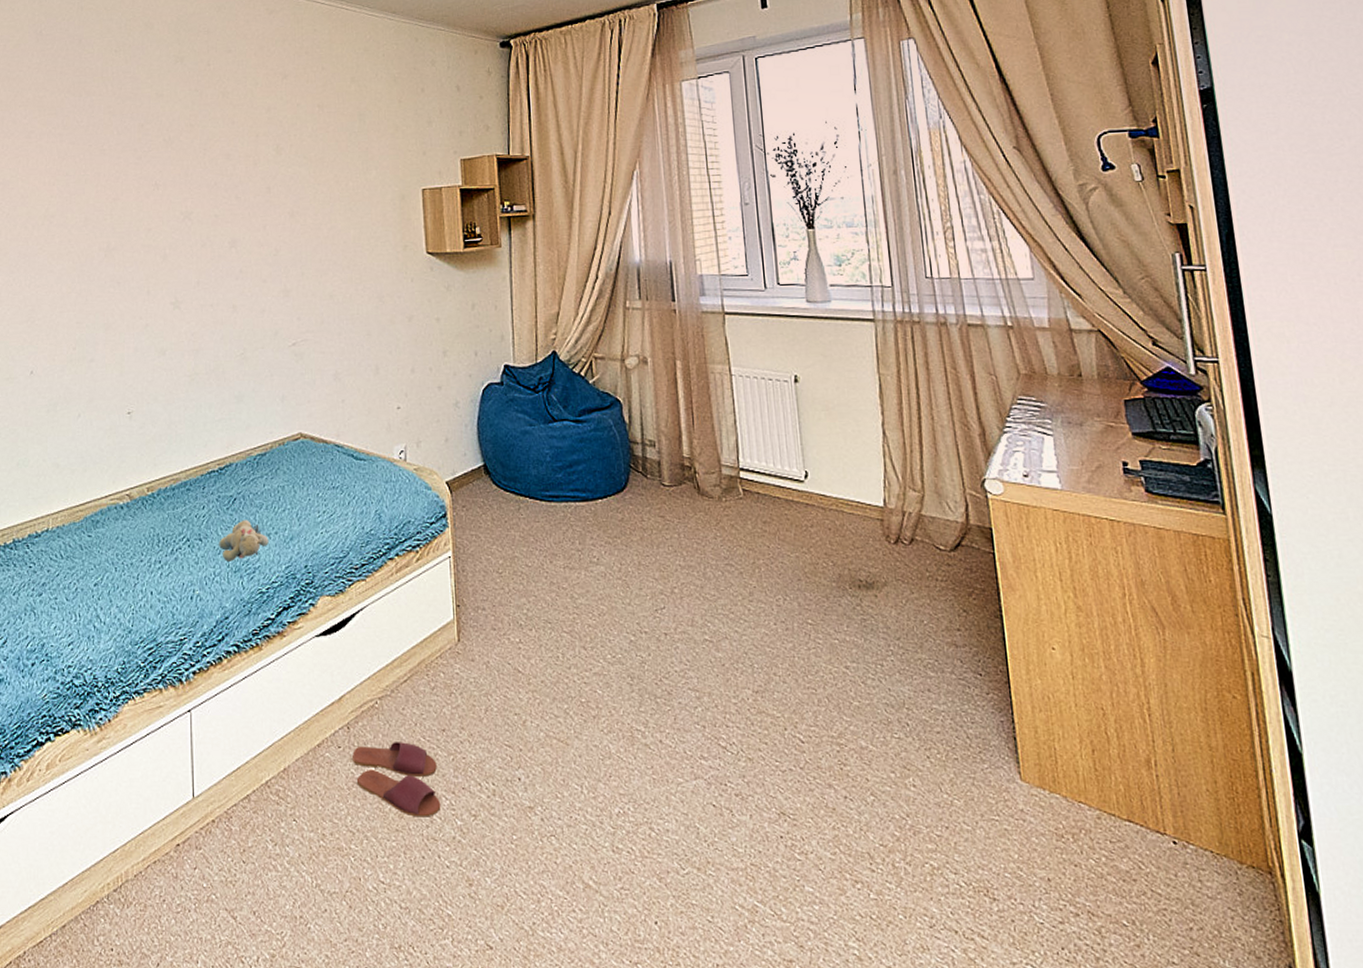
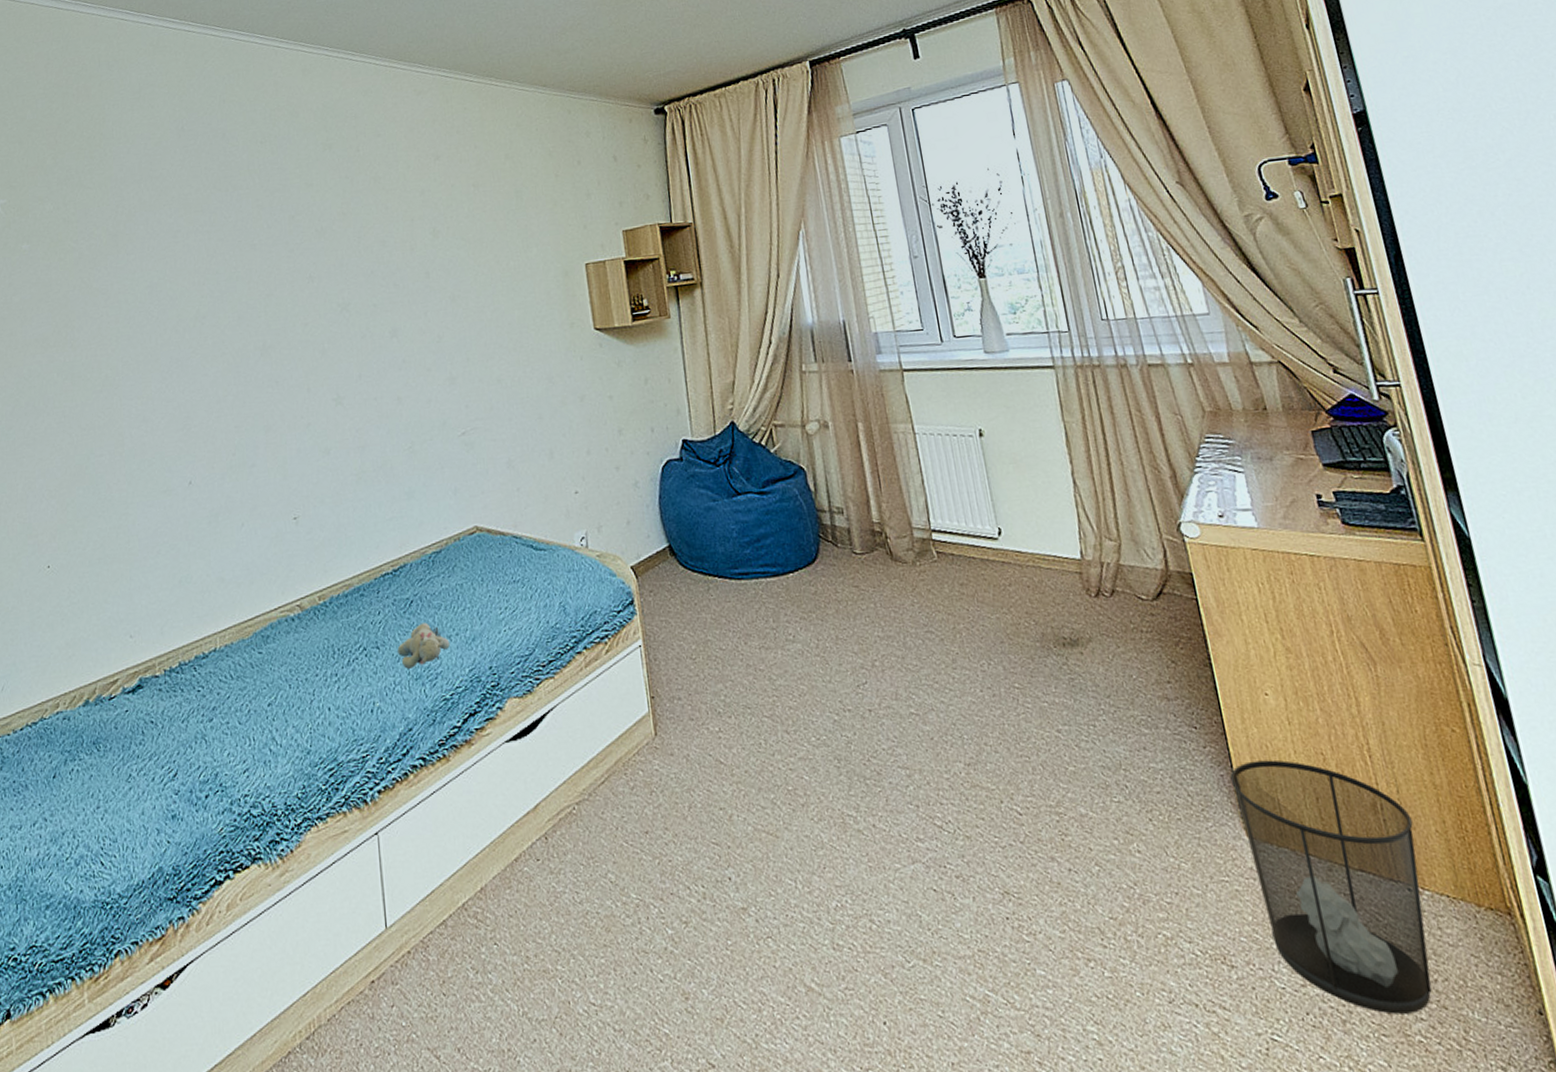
slippers: present [352,742,441,817] -> none [552,848,650,929]
waste bin: none [1010,710,1187,957] -> present [1230,759,1432,1014]

